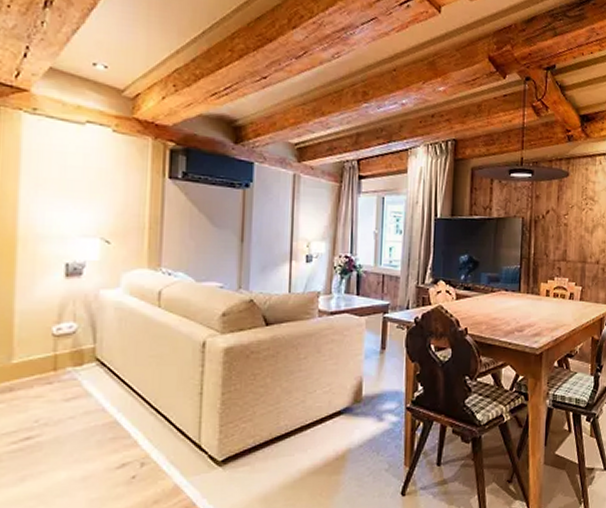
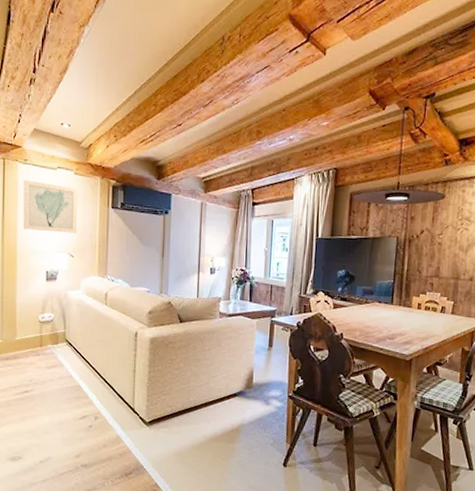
wall art: none [28,135,117,211] -> present [23,179,77,233]

